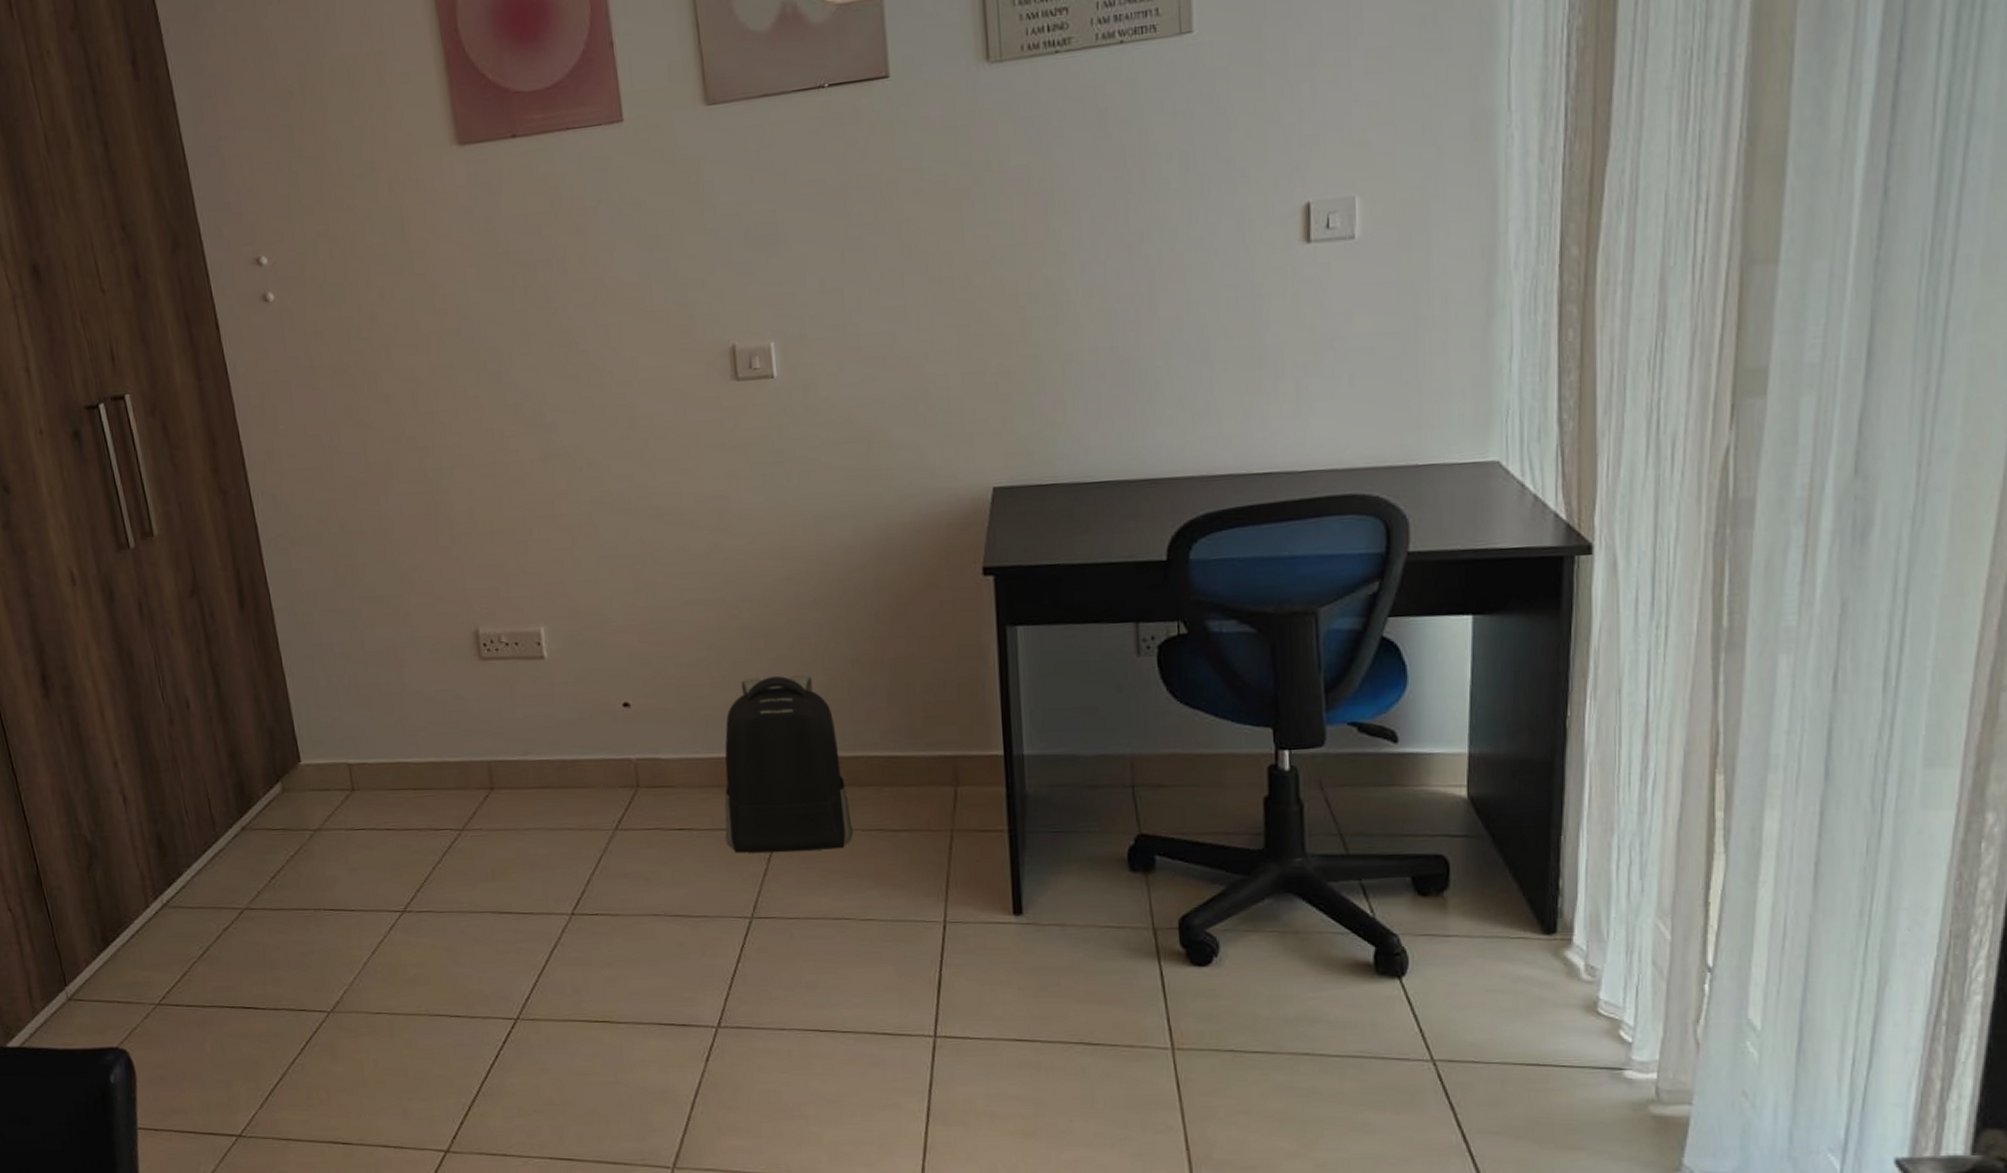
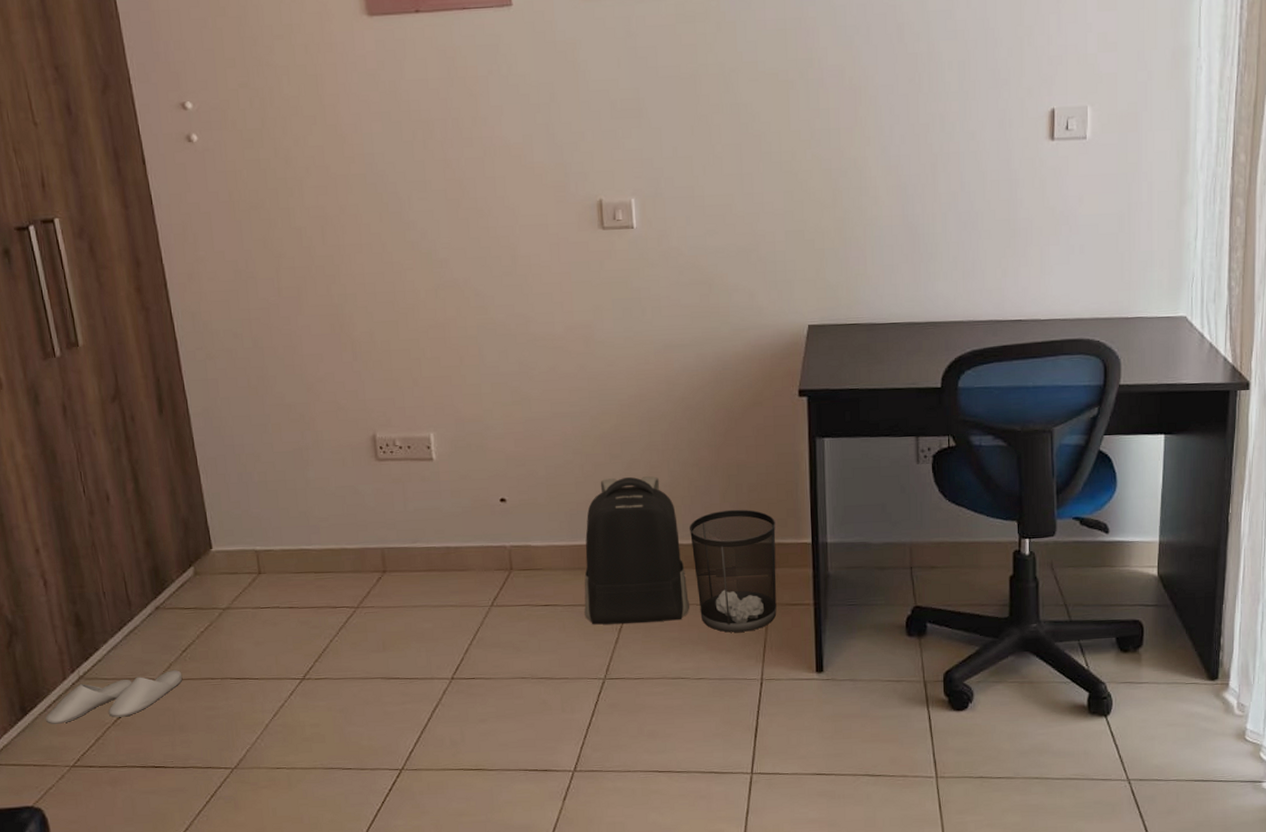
slippers: none [128,899,273,957] -> present [45,670,183,724]
waste bin: none [850,714,962,864] -> present [689,509,777,633]

